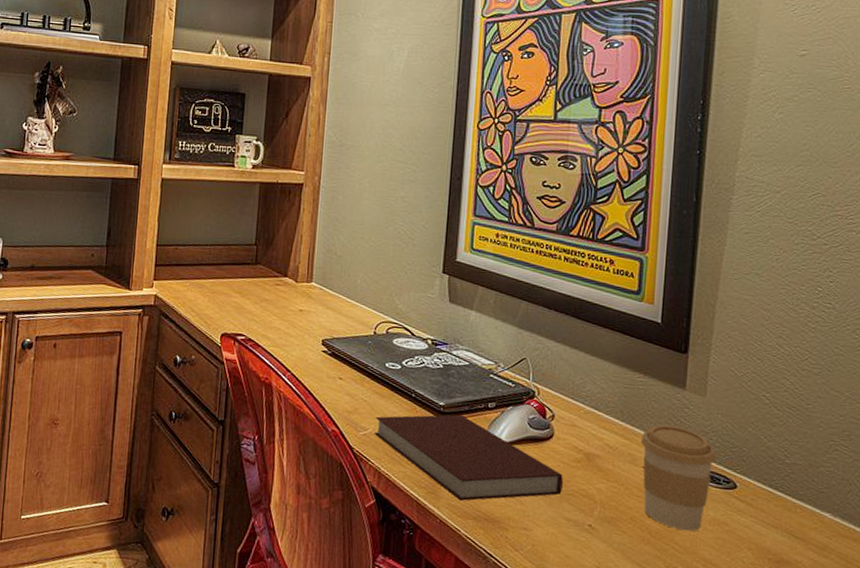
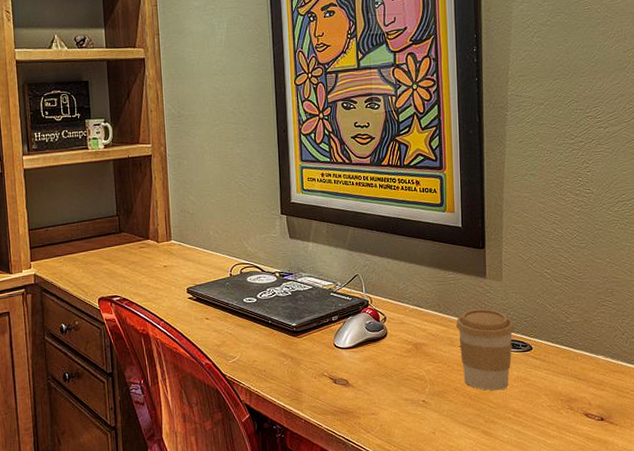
notebook: present [374,414,563,501] -> none [240,331,399,401]

